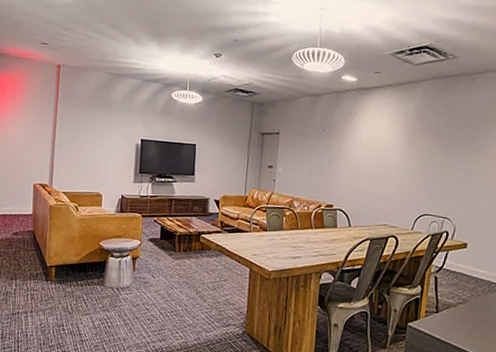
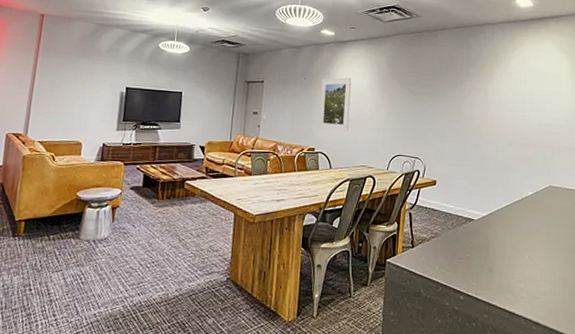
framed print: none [337,128,375,188] -> present [319,77,352,131]

